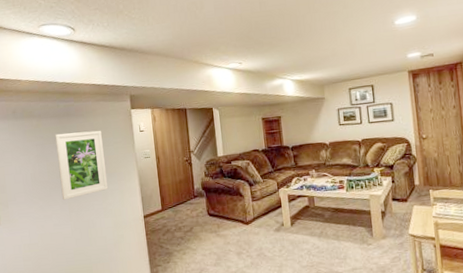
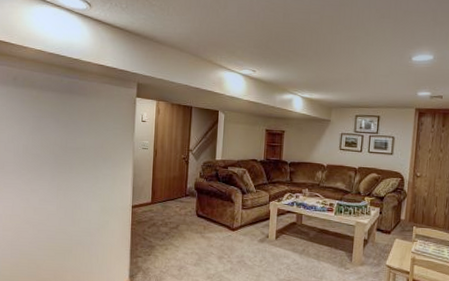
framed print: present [55,130,109,200] -> none [52,109,102,177]

